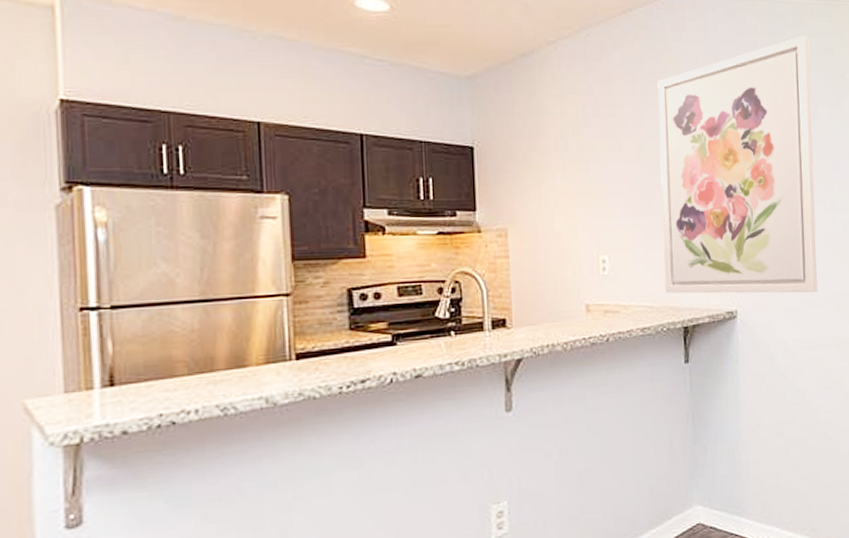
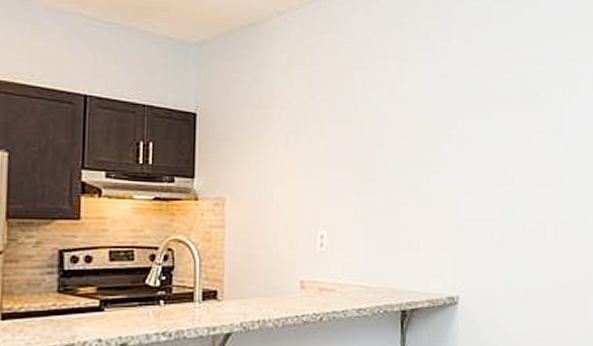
wall art: present [657,36,818,294] -> none [384,17,546,282]

